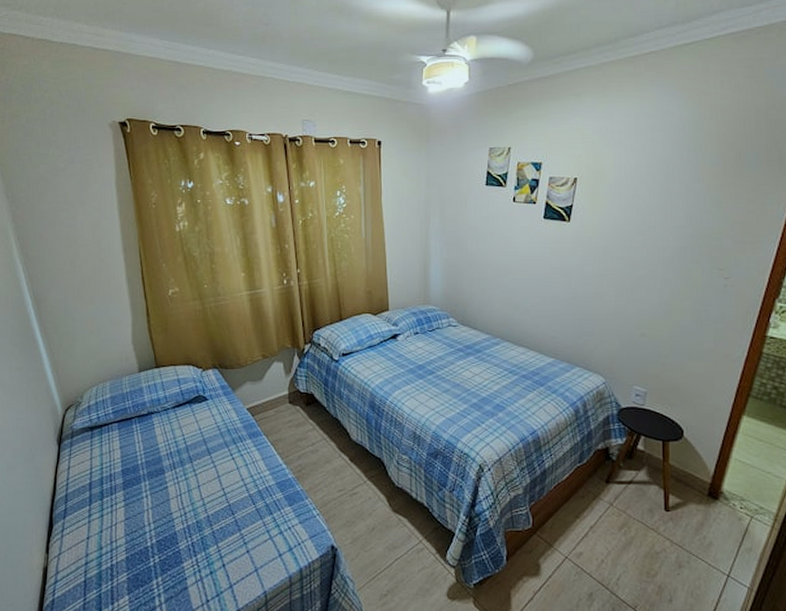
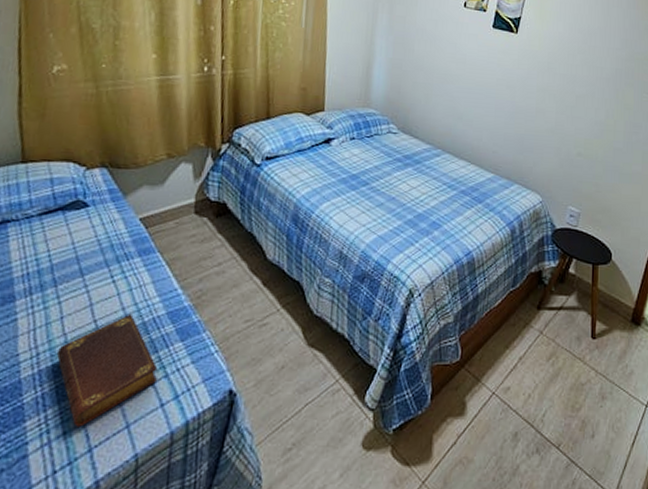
book: none [199,483,275,569] -> present [57,313,158,427]

